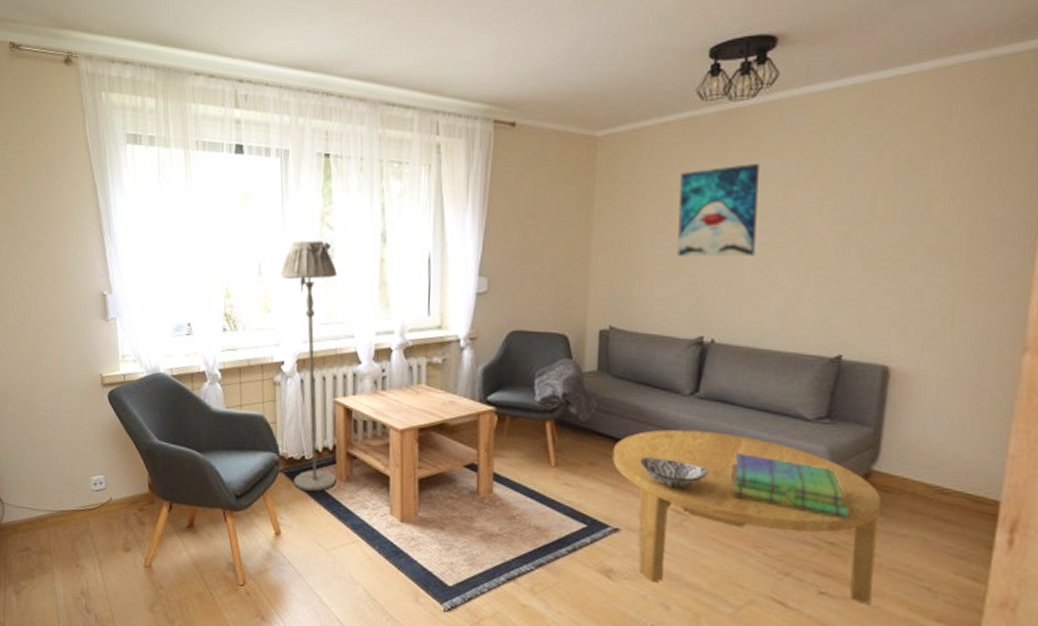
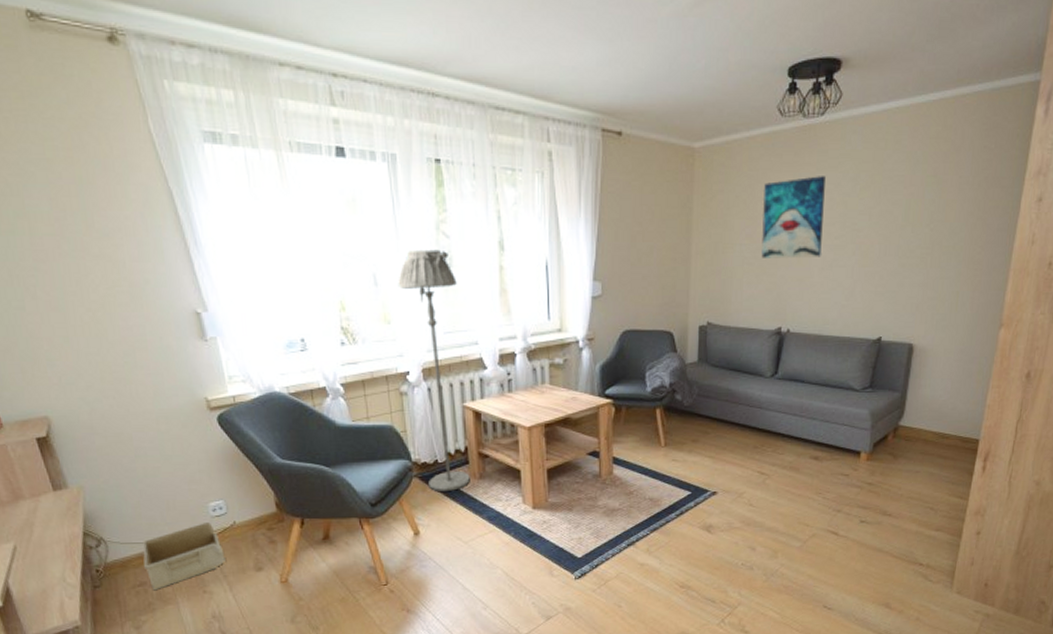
storage bin: none [31,495,99,558] -> present [142,523,225,591]
coffee table: present [612,429,882,605] -> none [711,405,905,531]
decorative bowl: present [640,456,708,489] -> none [732,430,784,454]
stack of books: present [731,453,848,520] -> none [801,421,882,465]

